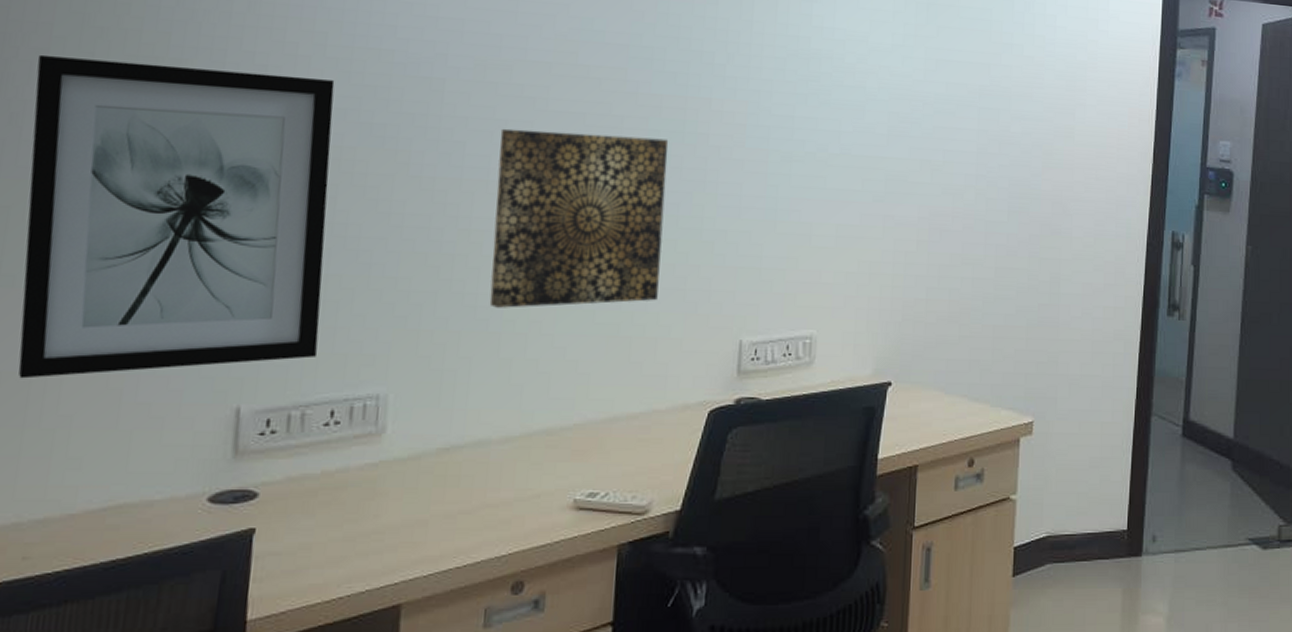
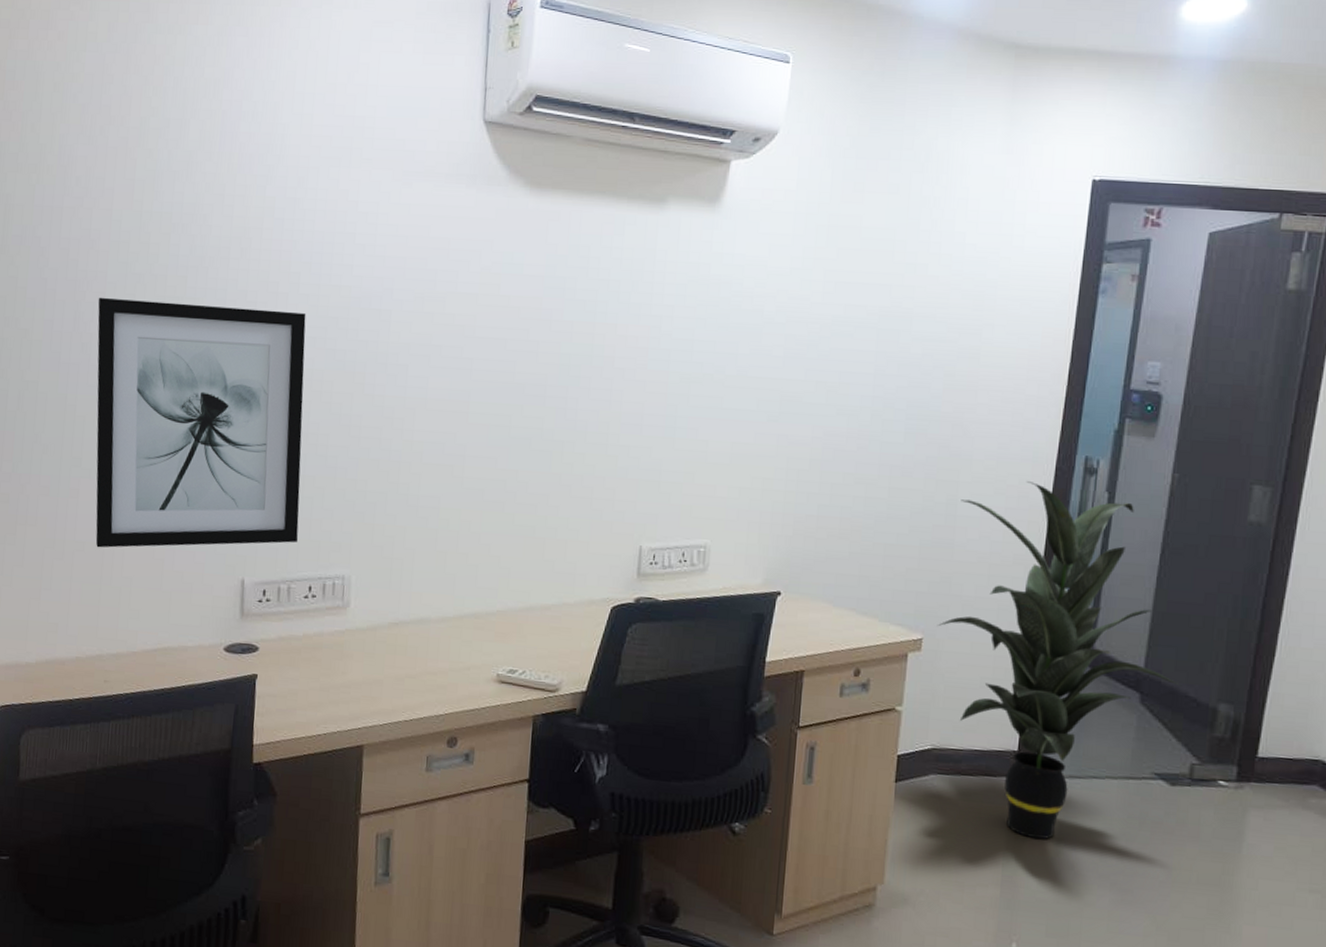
wall art: present [489,128,669,308] -> none [428,353,579,509]
indoor plant: none [1047,257,1267,620] -> present [938,481,1183,840]

